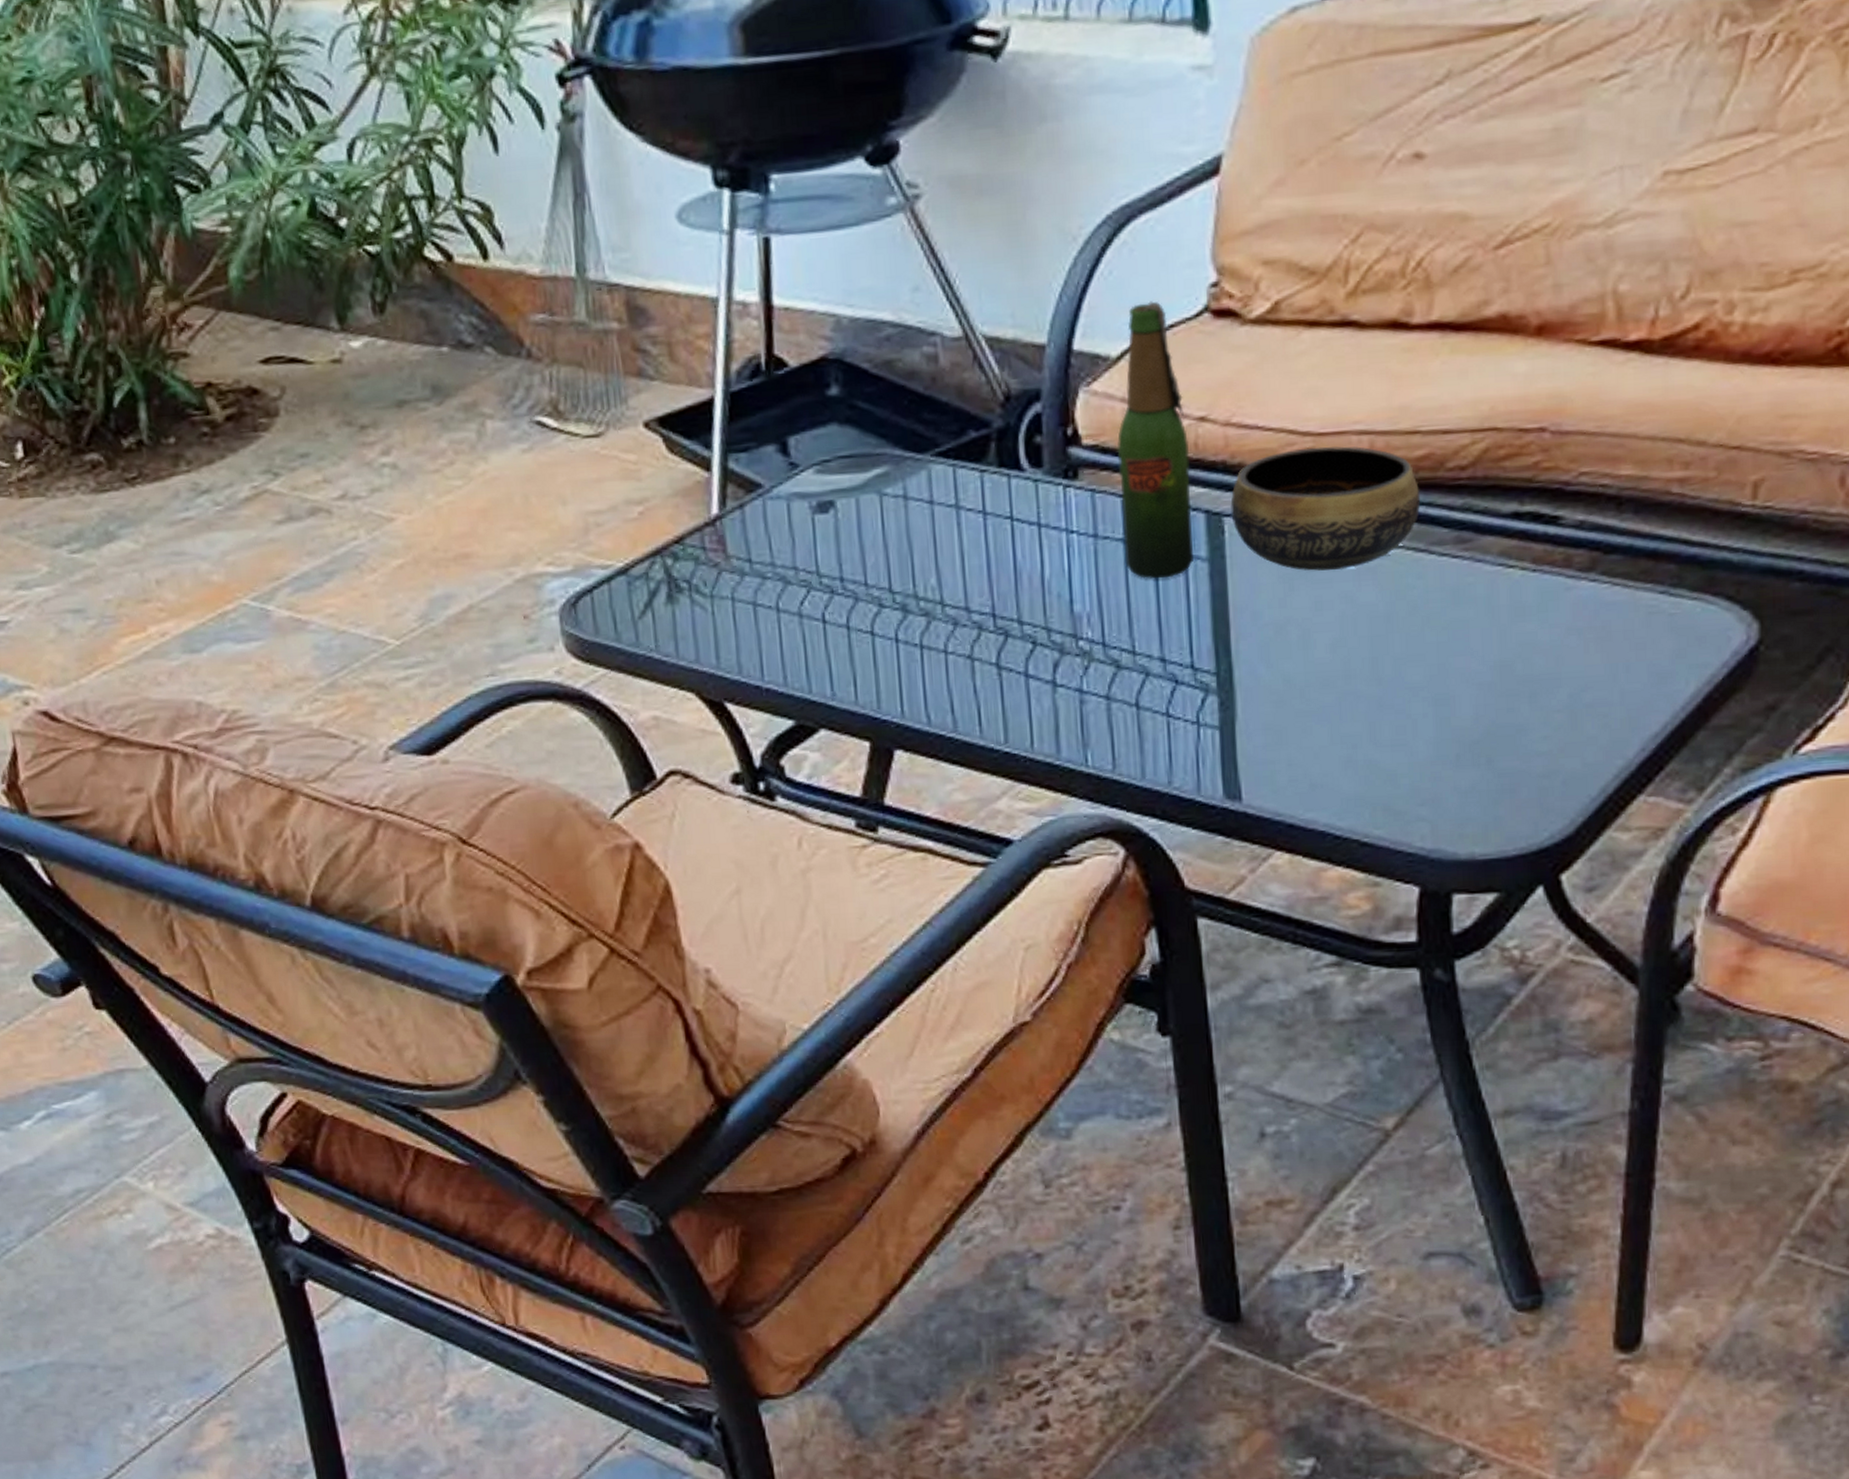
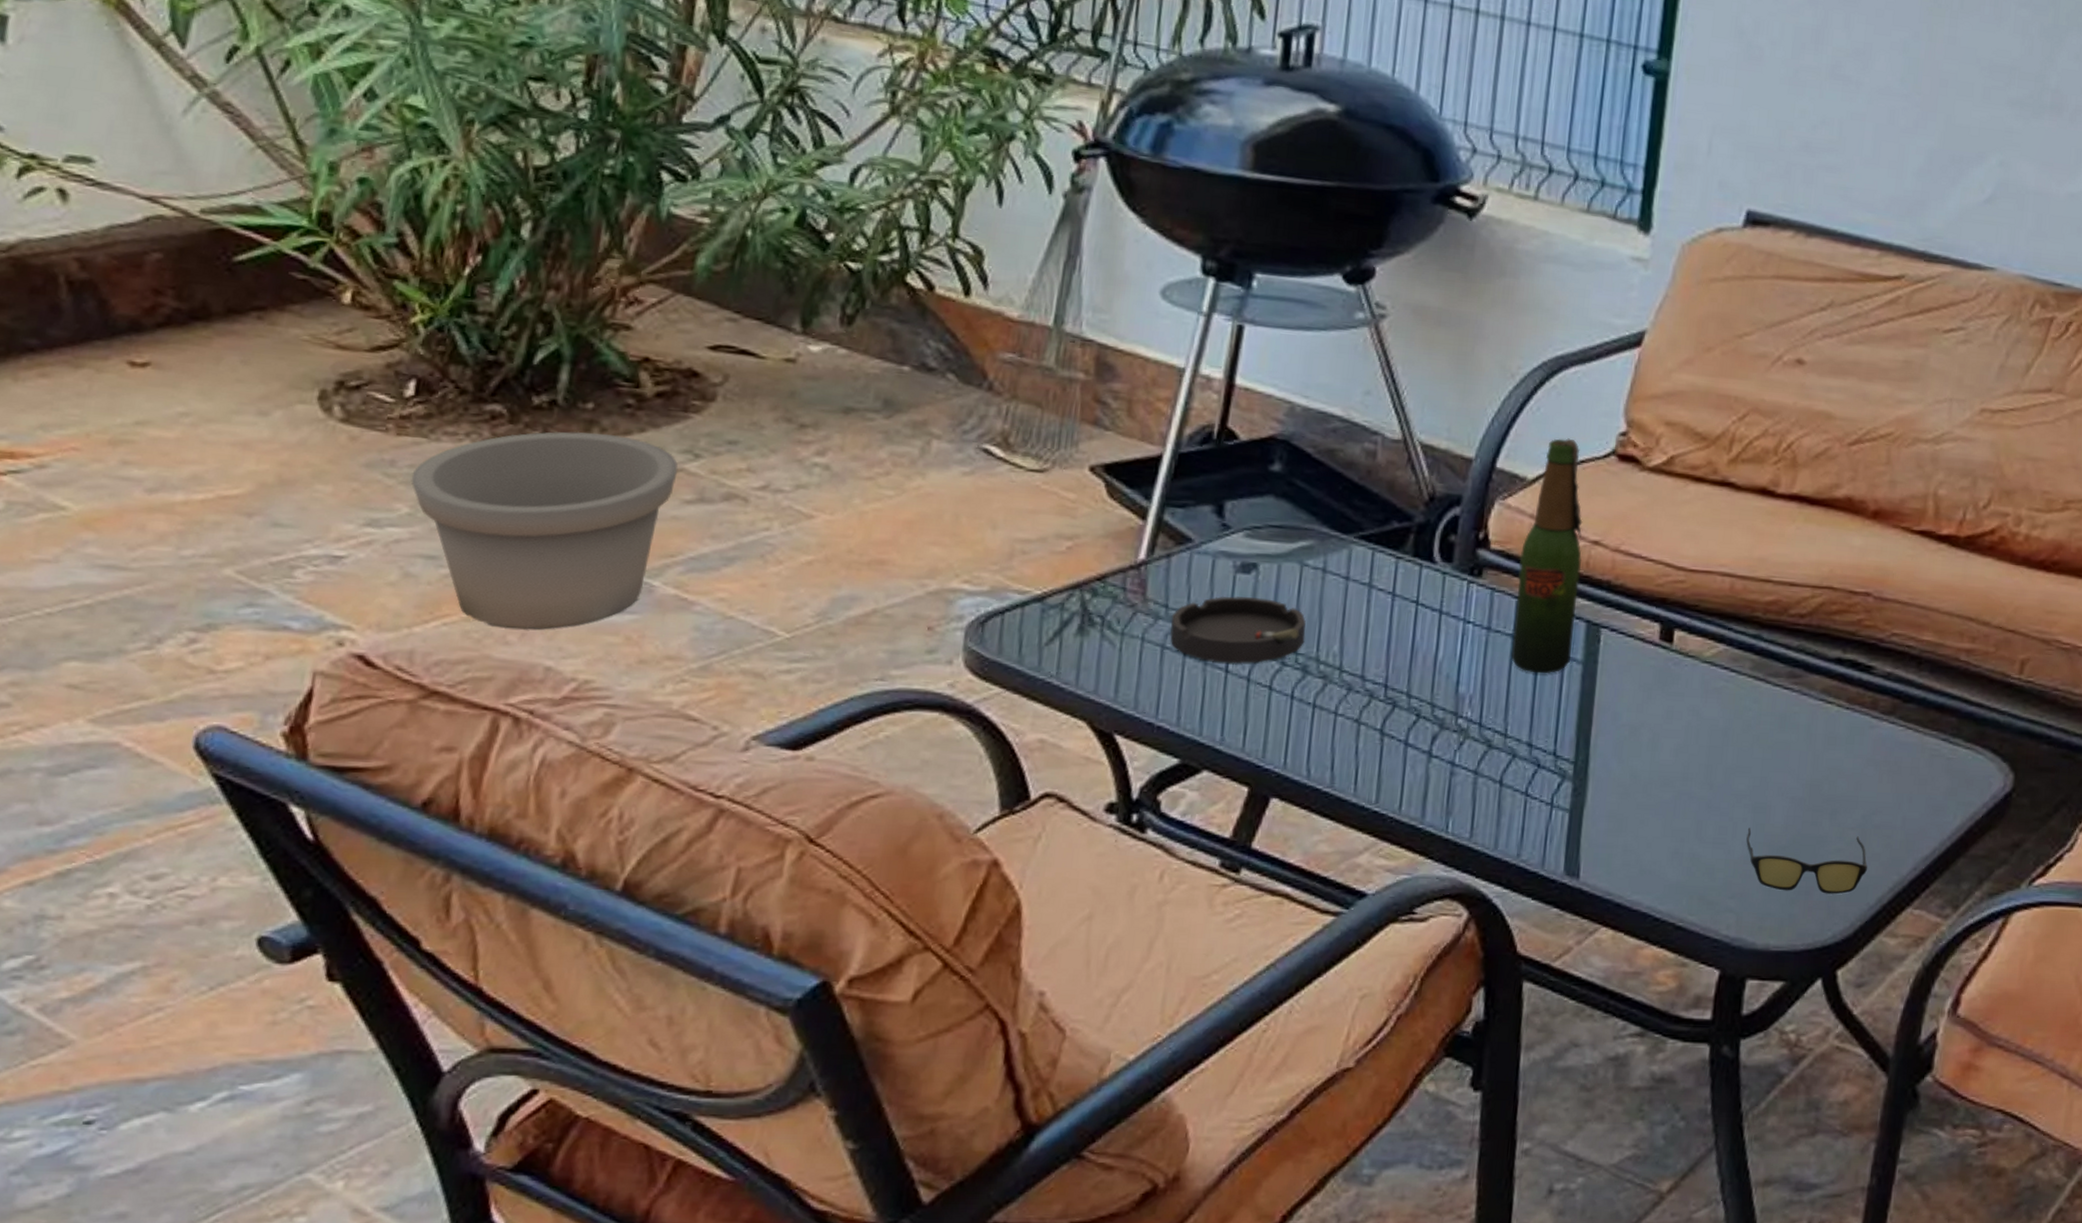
pot: none [41,466,264,670] -> present [411,431,679,630]
ashtray: none [756,537,899,613] -> present [1169,596,1306,663]
bowl: present [1230,446,1421,571] -> none [1608,580,1766,686]
sunglasses: none [1430,719,1584,791] -> present [1746,827,1868,895]

